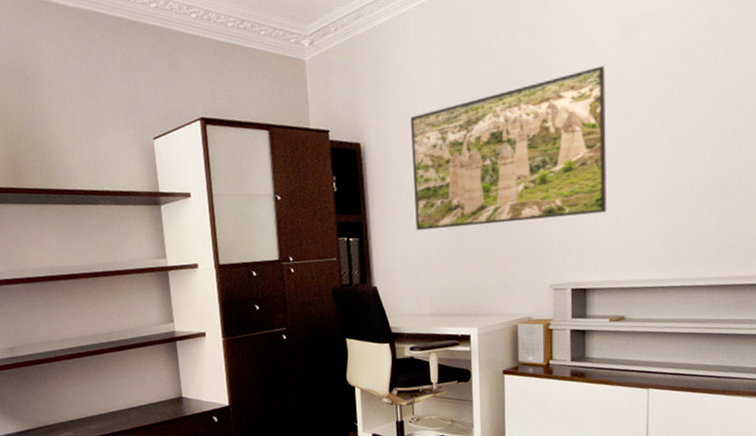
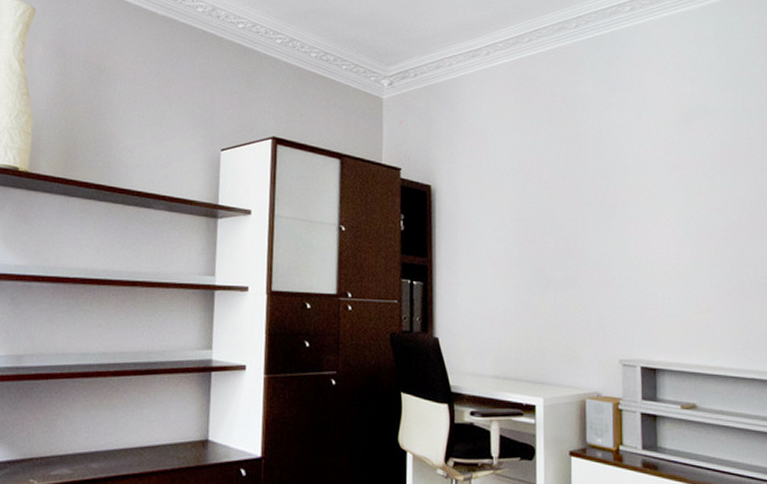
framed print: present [411,66,607,231] -> none [482,147,674,290]

